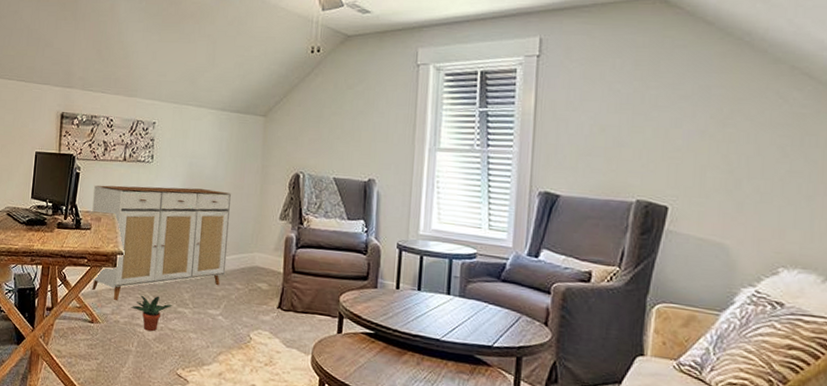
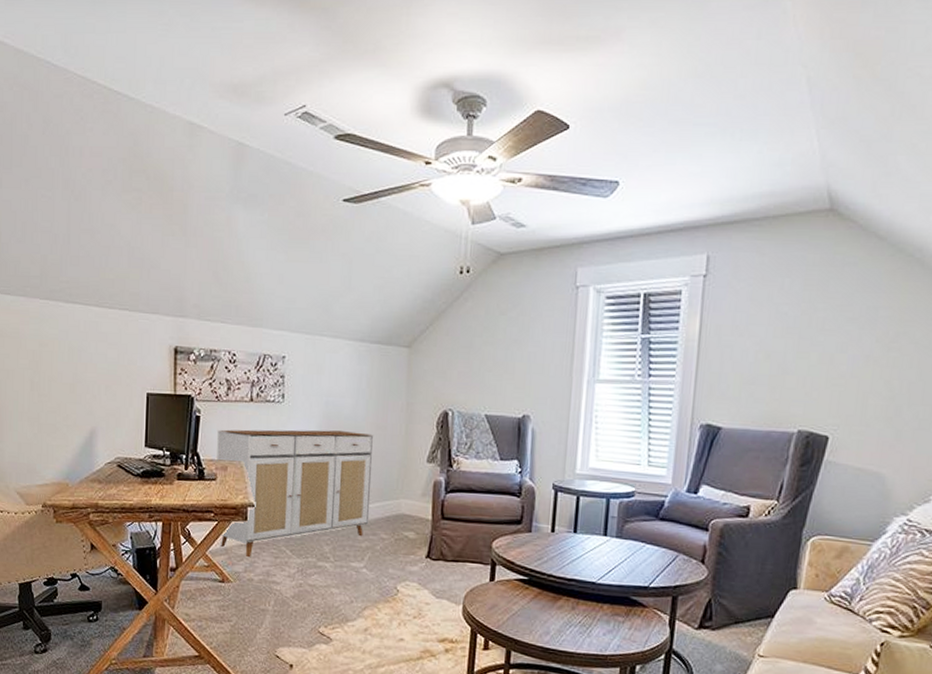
potted plant: present [130,295,173,332] -> none [265,550,312,589]

